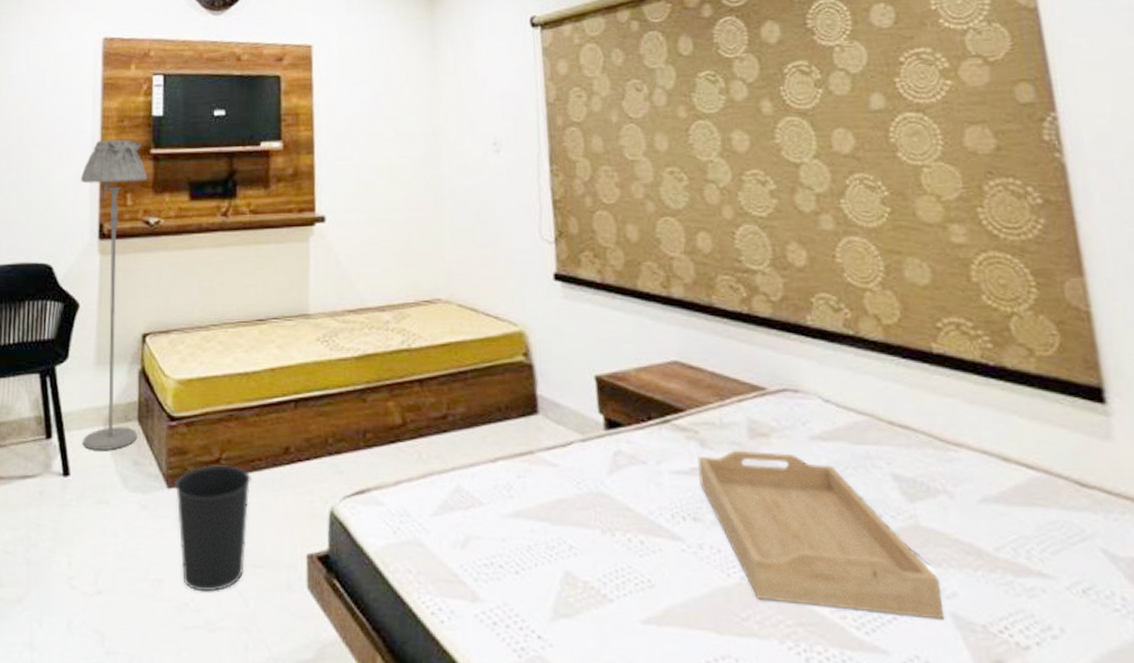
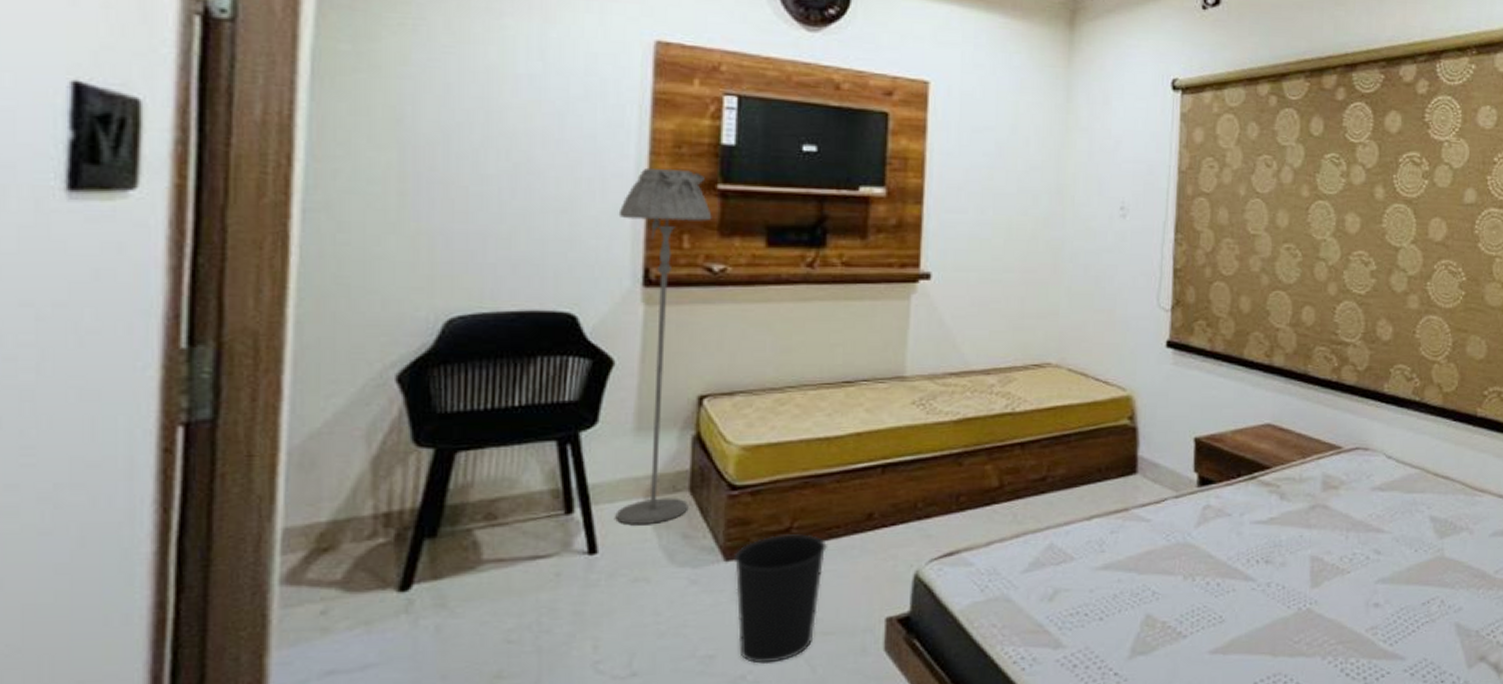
serving tray: present [697,451,945,620] -> none [1275,501,1452,630]

